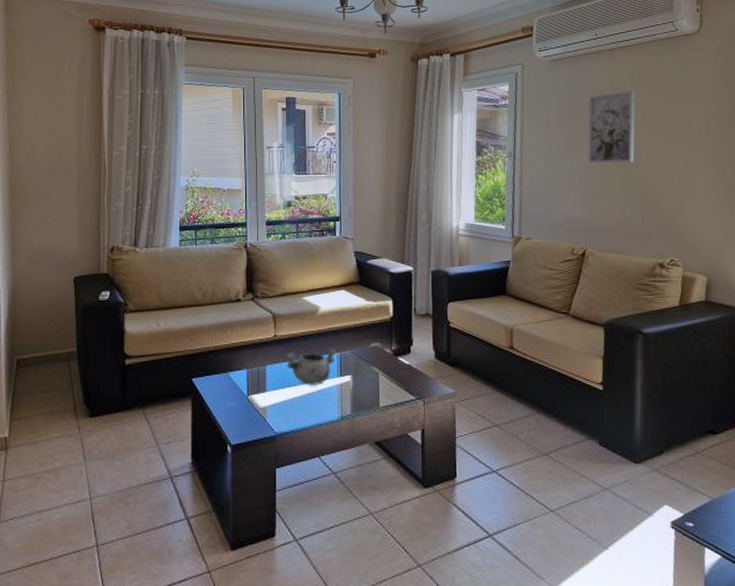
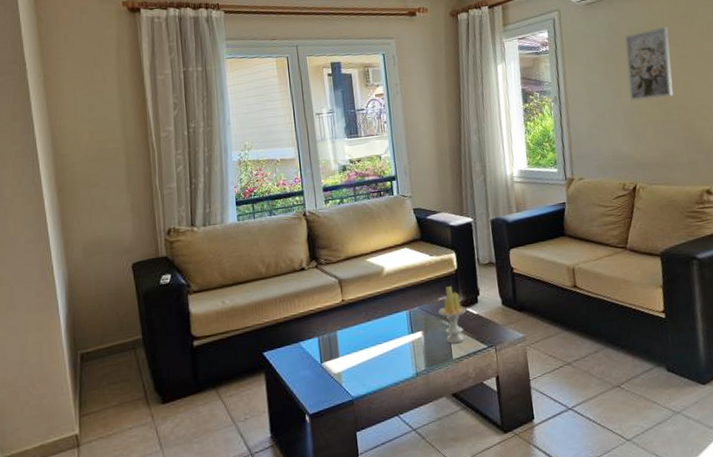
decorative bowl: present [284,348,337,385] -> none [353,306,406,346]
candle: none [370,333,398,392] -> present [439,286,467,344]

